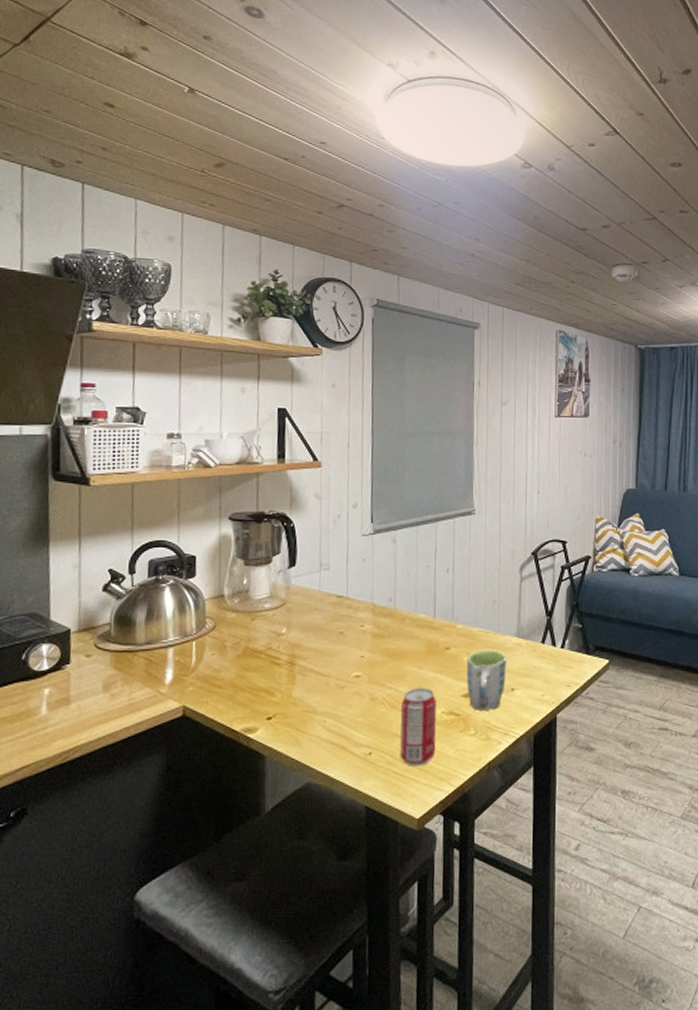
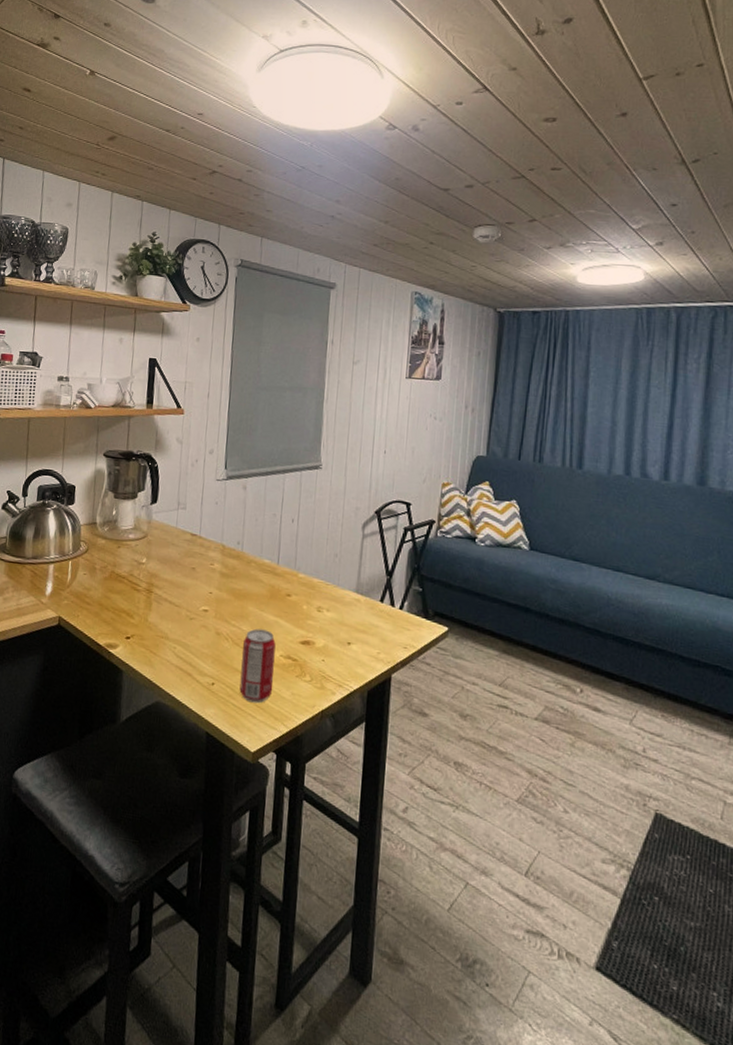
mug: present [466,650,507,710] -> none [304,601,345,661]

